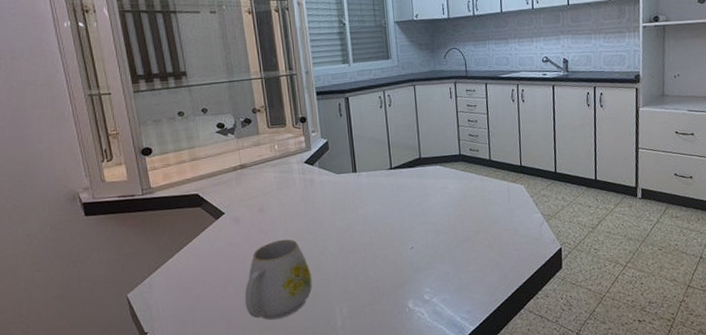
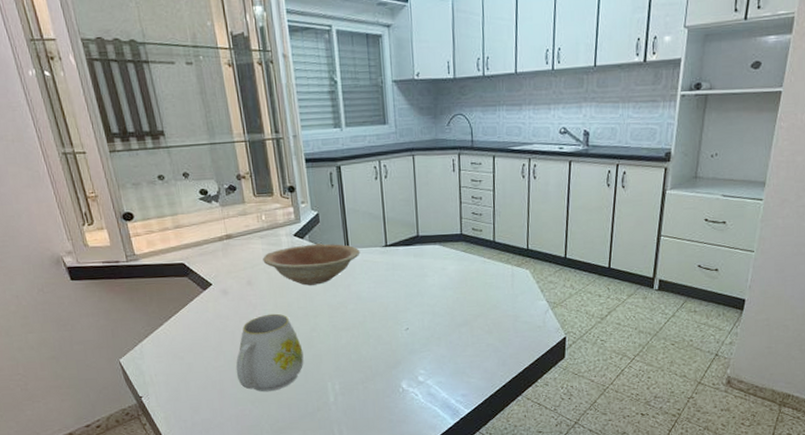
bowl: none [274,169,367,210] -> present [263,243,360,286]

